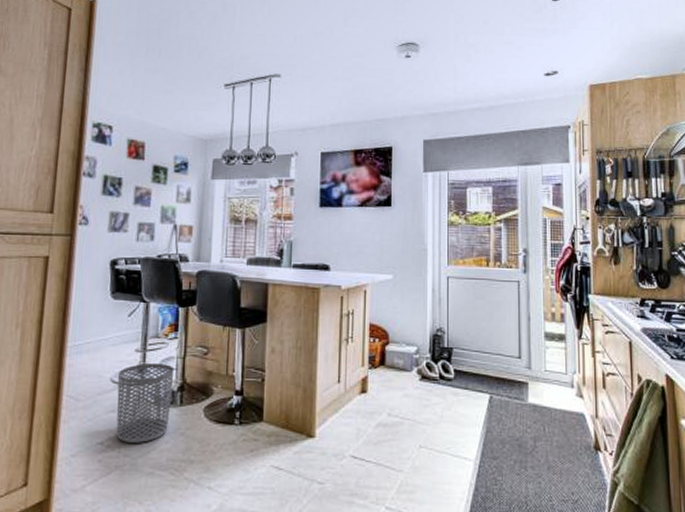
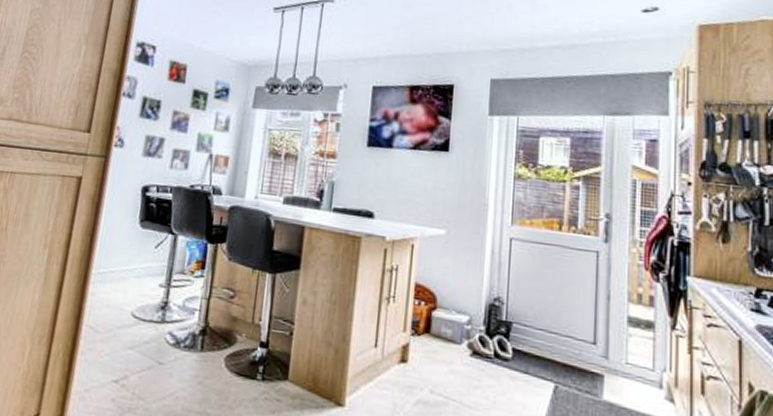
waste bin: present [116,362,175,443] -> none [132,300,198,387]

